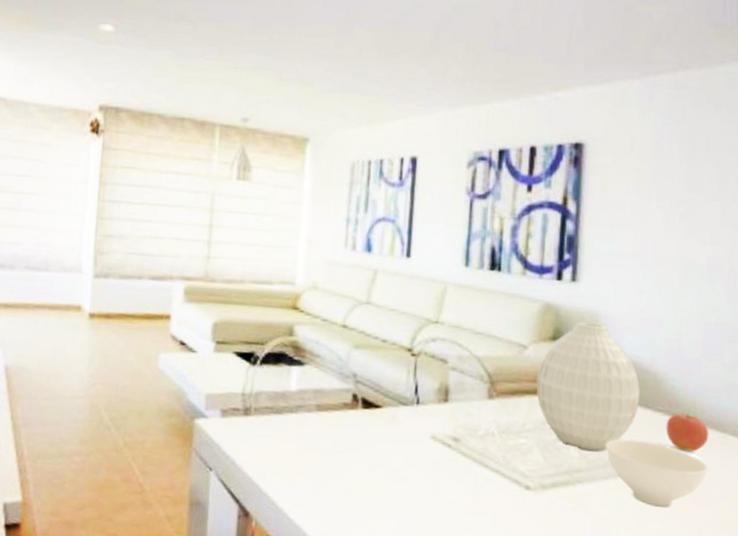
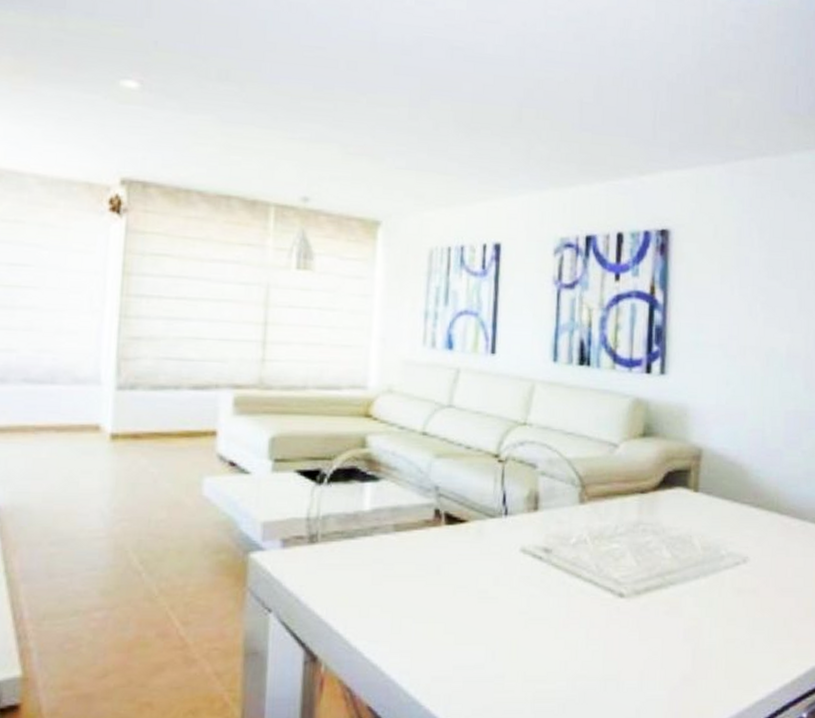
vase: present [536,321,640,451] -> none [627,415,727,550]
bowl: present [605,439,709,508] -> none [696,535,791,601]
fruit: present [665,413,709,452] -> none [752,504,791,542]

